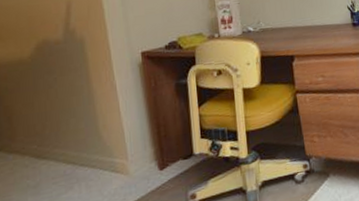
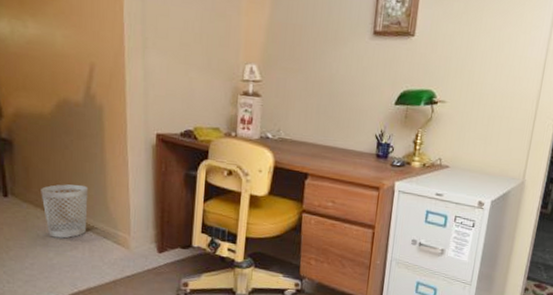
wastebasket: none [27,120,80,184] -> present [41,184,89,239]

